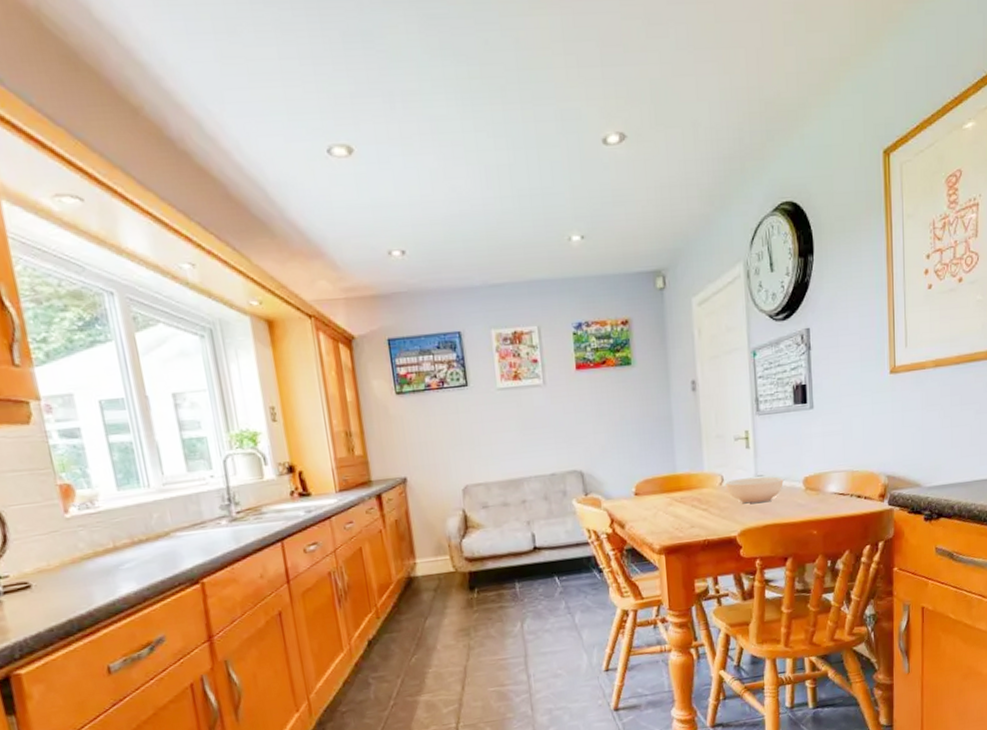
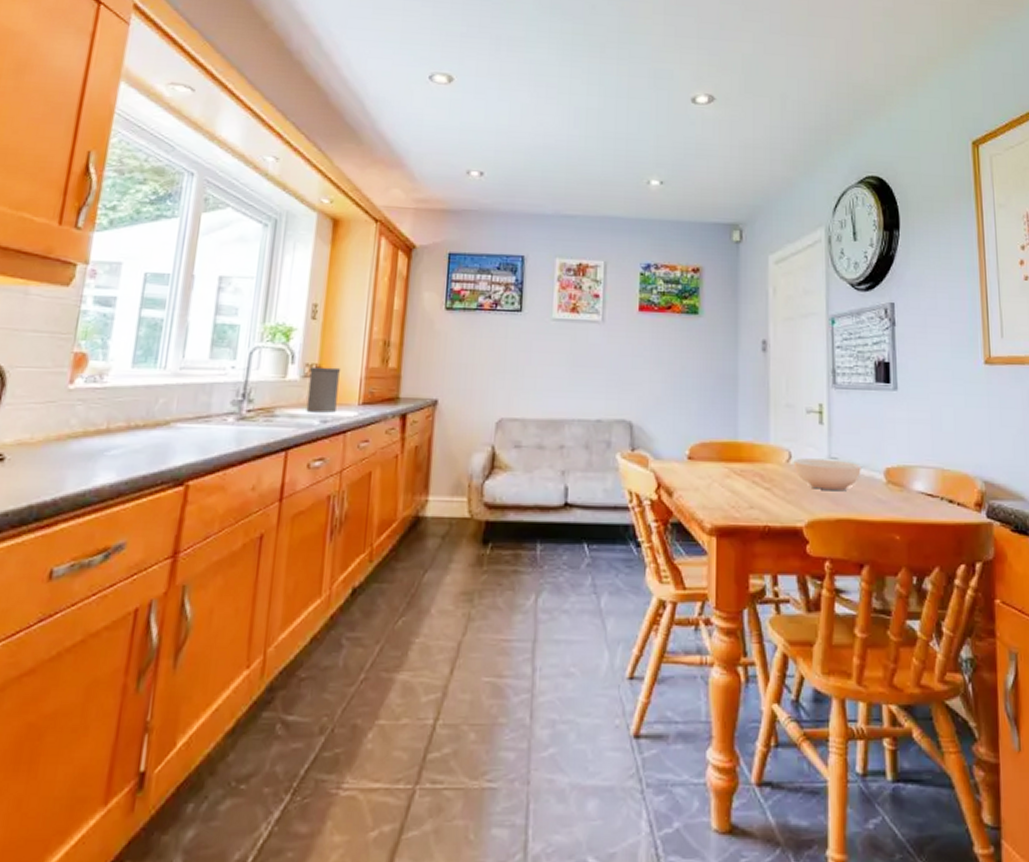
canister: none [283,462,317,506] -> present [306,366,341,413]

